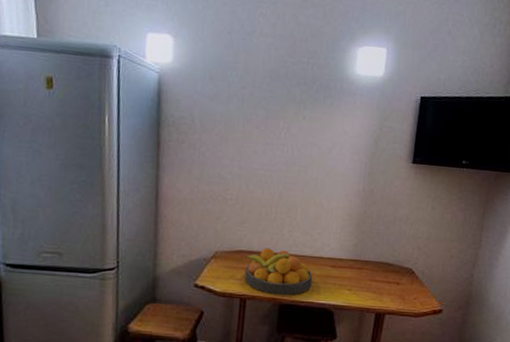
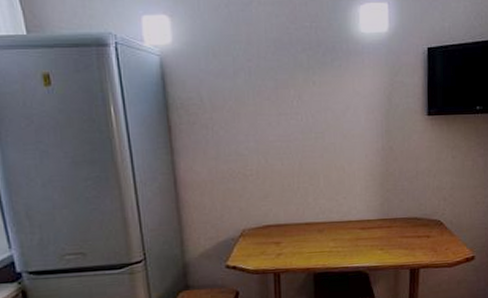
fruit bowl: present [245,247,313,295] -> none [273,219,344,265]

